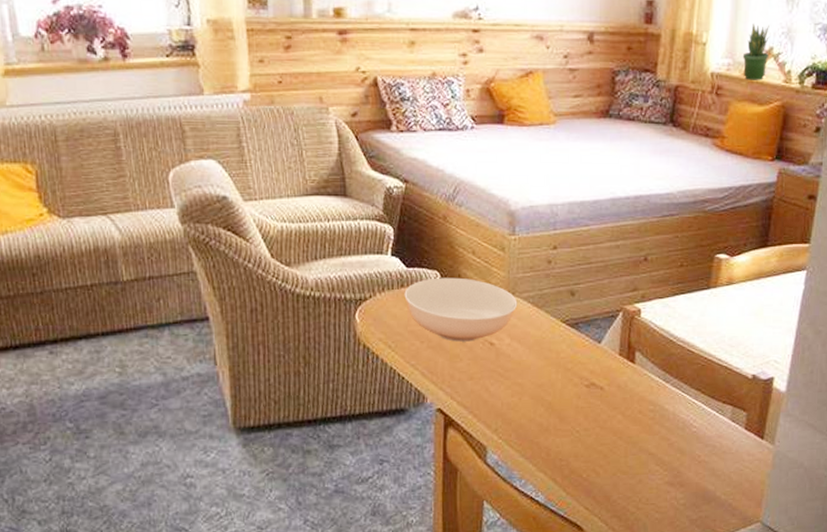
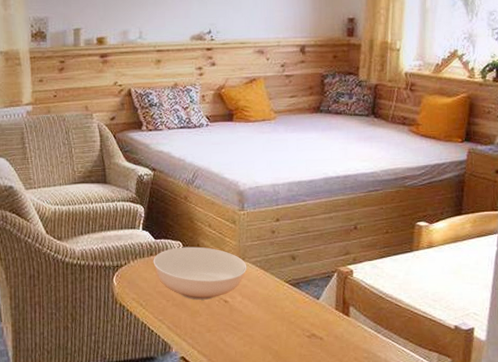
planter: present [742,23,769,80] -> none [431,31,454,77]

